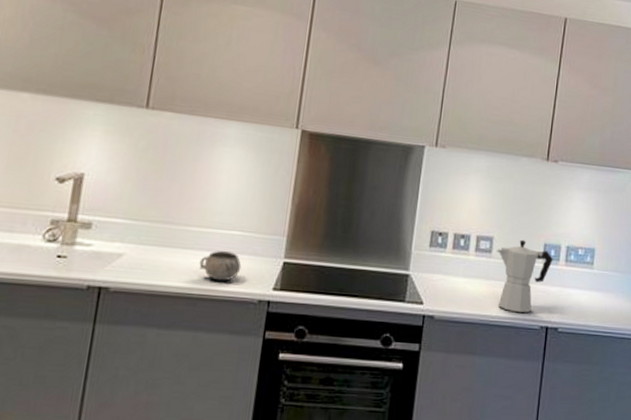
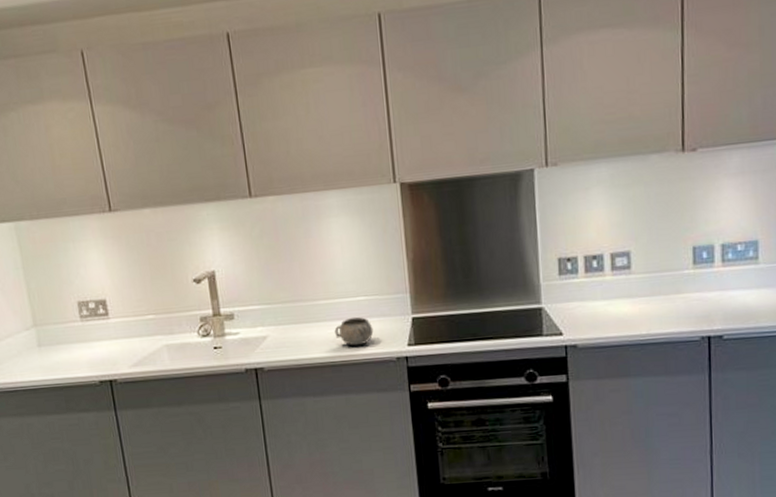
moka pot: present [496,239,553,313] -> none [636,247,707,327]

